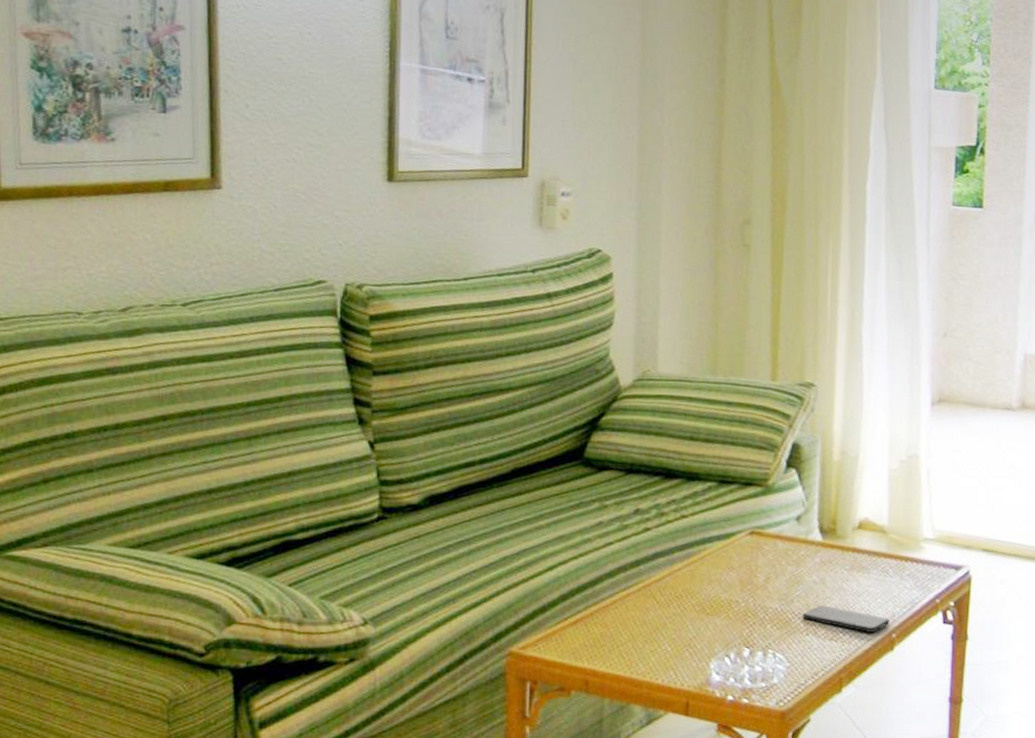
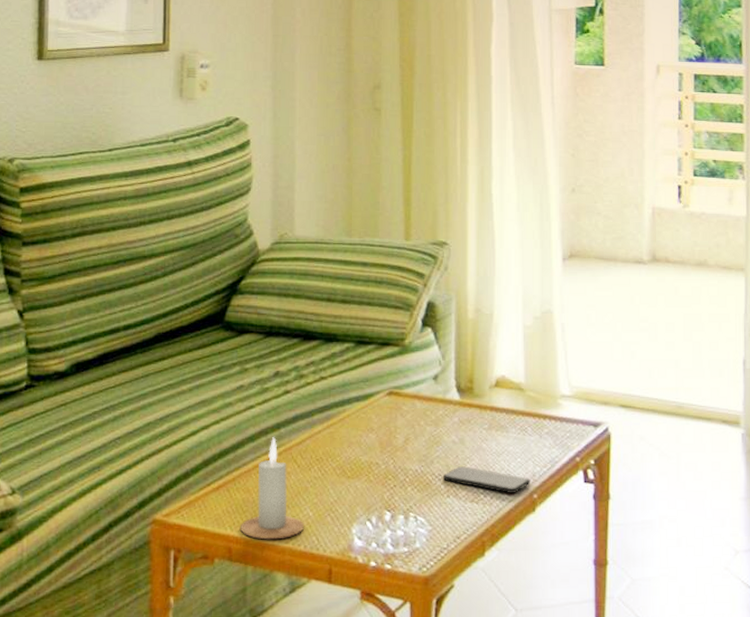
candle: none [598,574,663,673] -> present [240,437,305,540]

